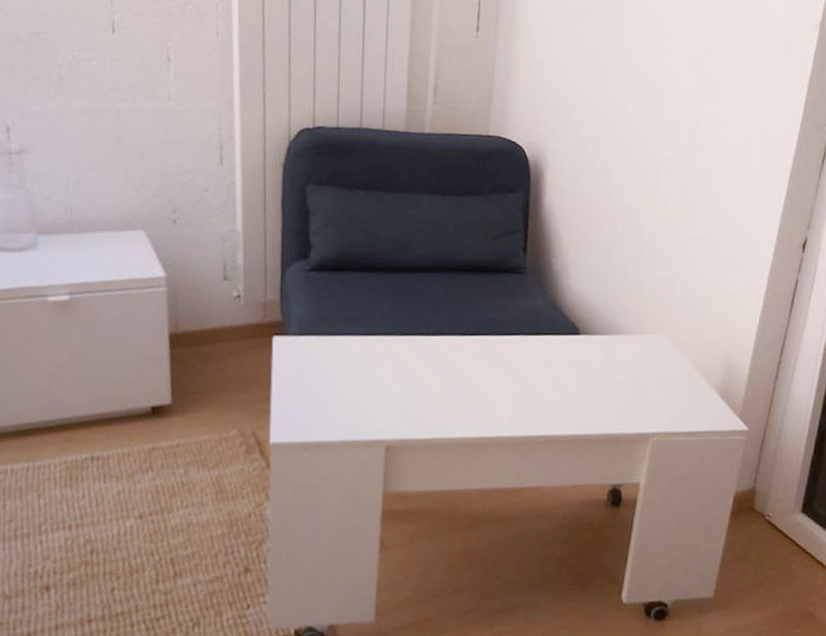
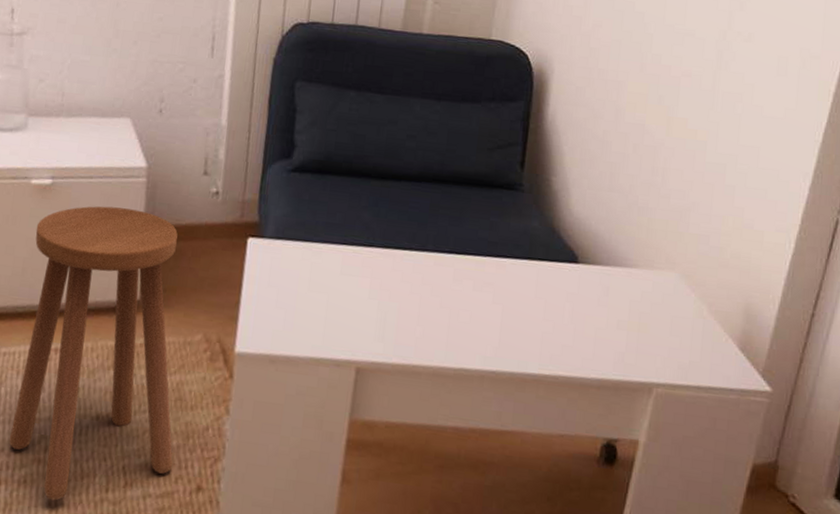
stool: none [53,317,220,598] -> present [9,206,178,501]

